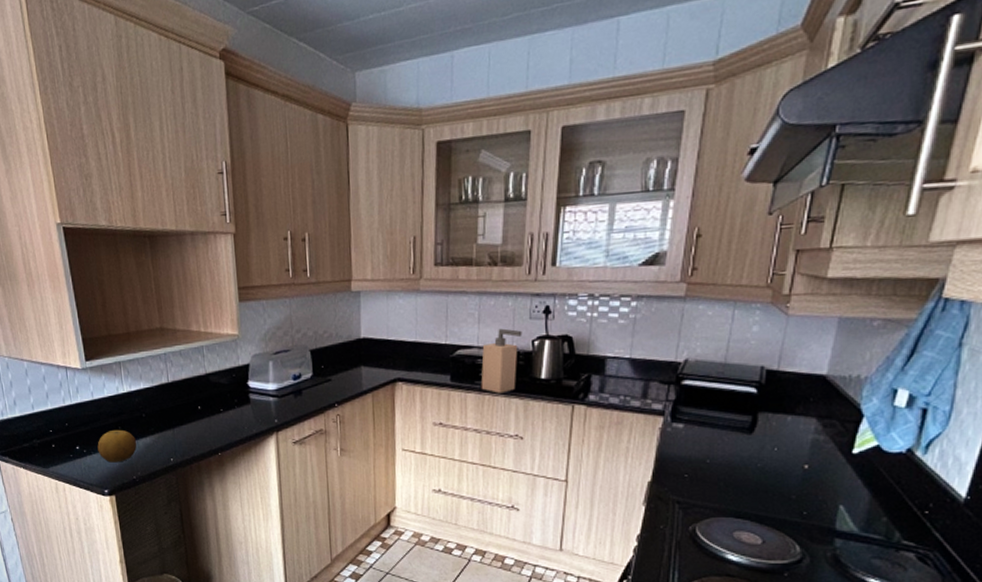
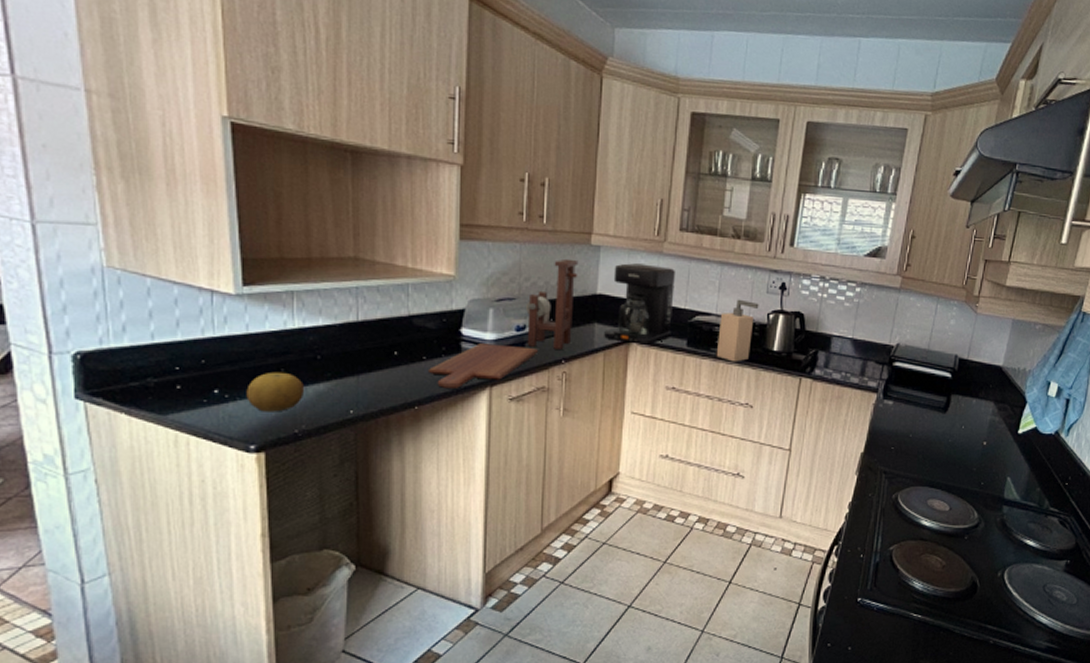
cutting board: none [225,393,313,436] -> present [427,344,538,388]
paper towel holder: none [300,307,342,394] -> present [526,258,579,349]
coffee maker: none [371,303,435,385] -> present [604,263,675,346]

